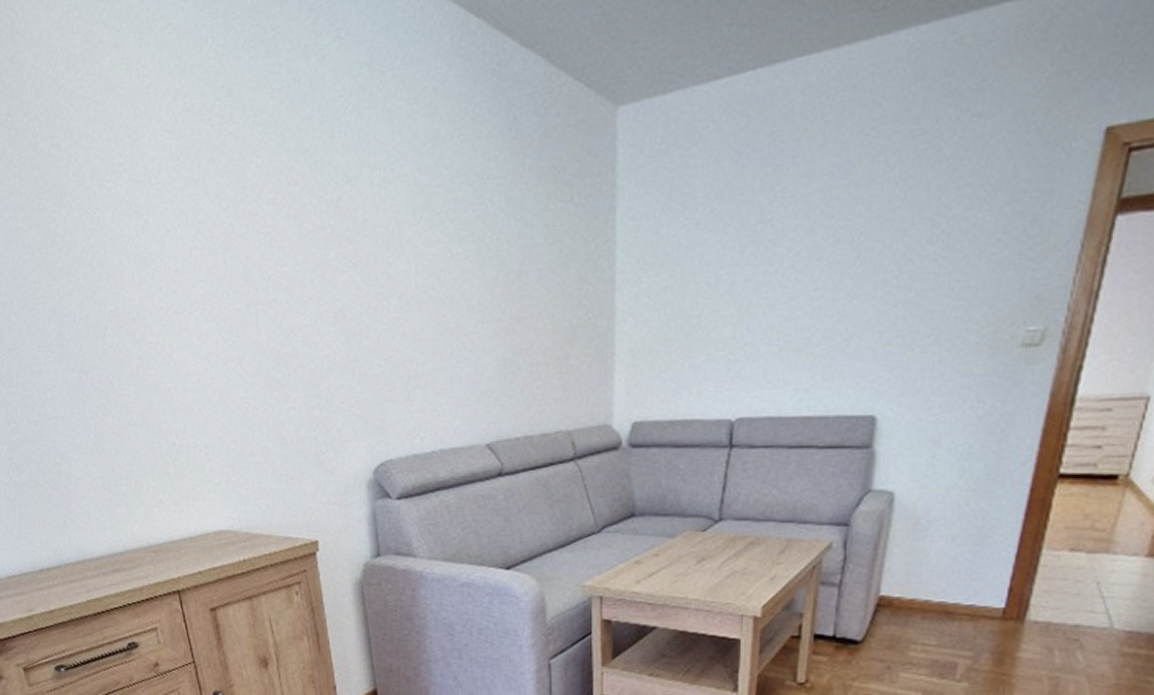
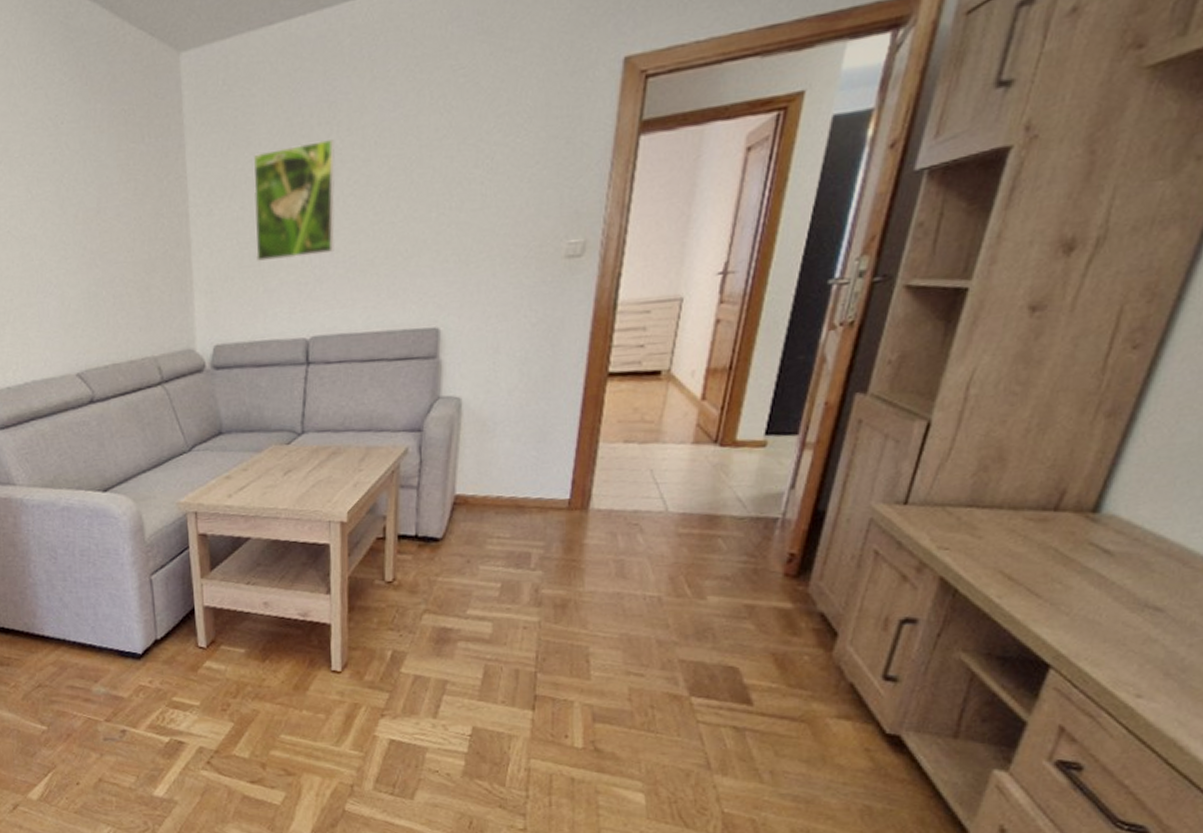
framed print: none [684,205,777,334] -> present [253,138,336,261]

